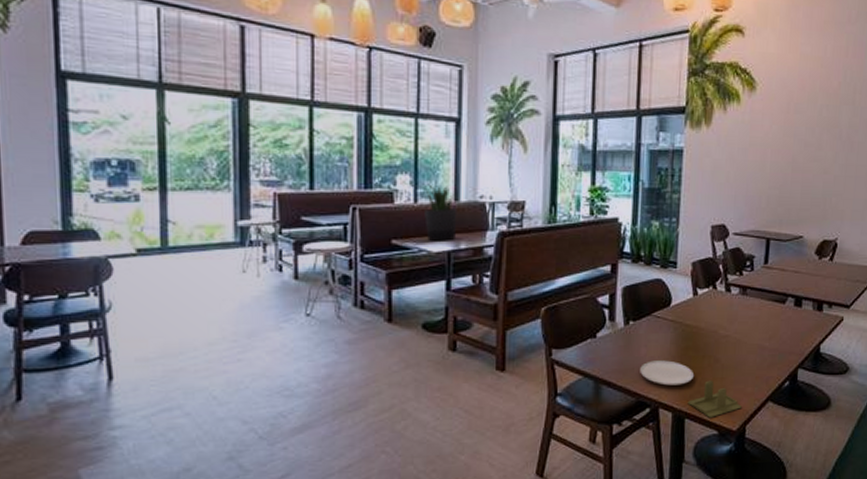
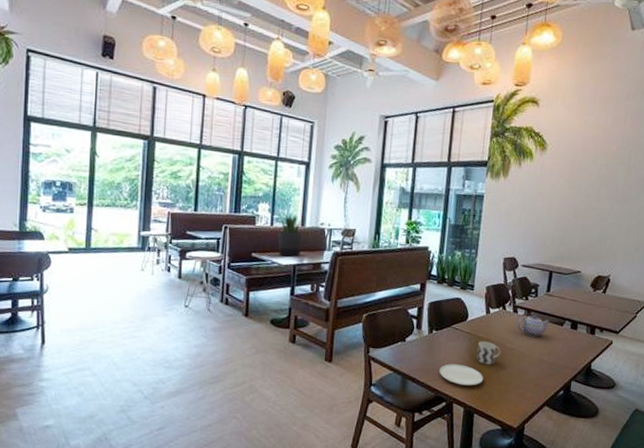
cup: none [684,330,713,358] -> present [477,341,501,365]
napkin holder: present [687,380,742,418] -> none [477,384,522,415]
teapot: none [730,293,770,320] -> present [516,315,550,337]

